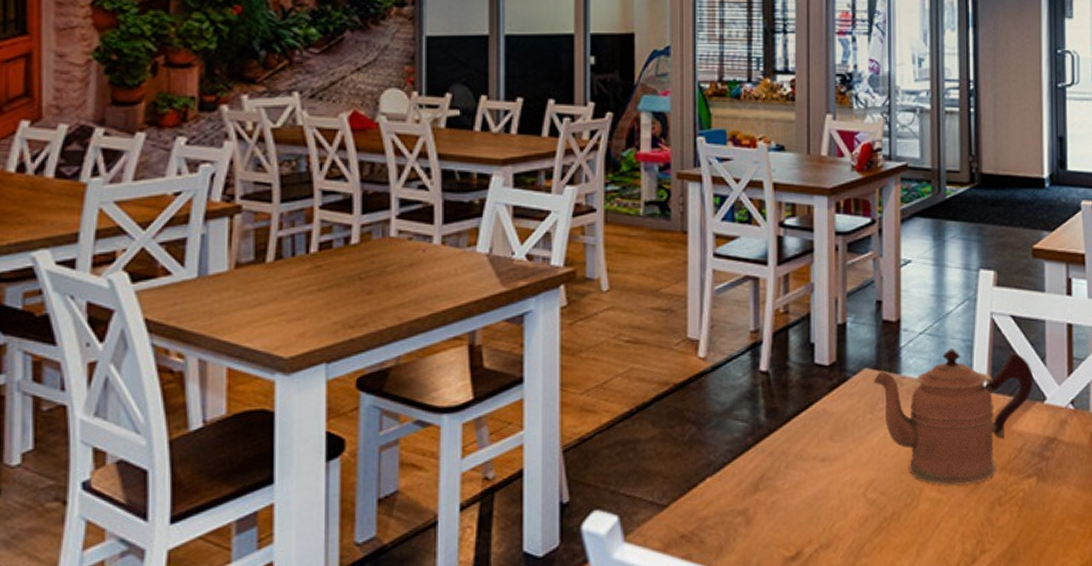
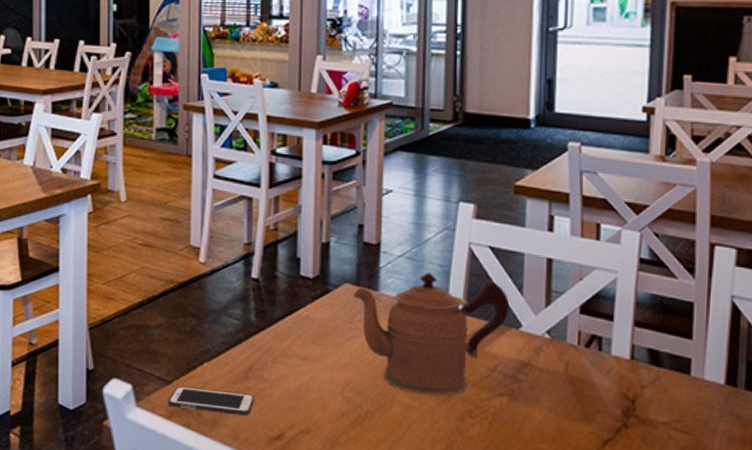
cell phone: none [663,509,767,537] -> present [168,386,255,416]

